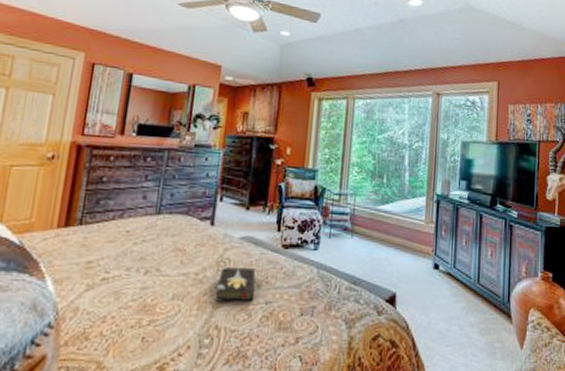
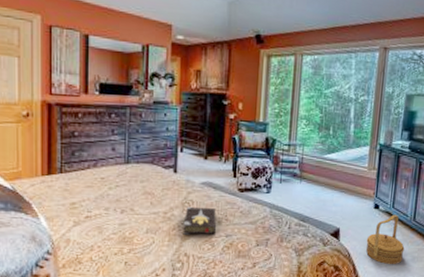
basket: none [426,276,470,338] -> present [366,214,405,264]

